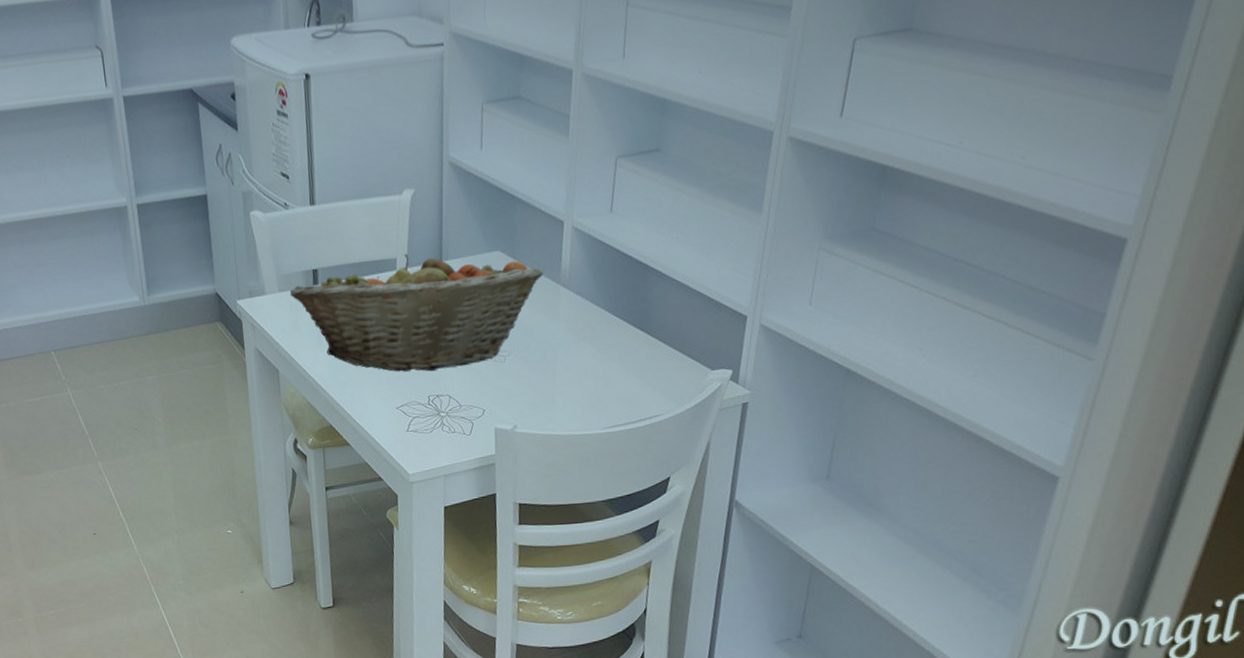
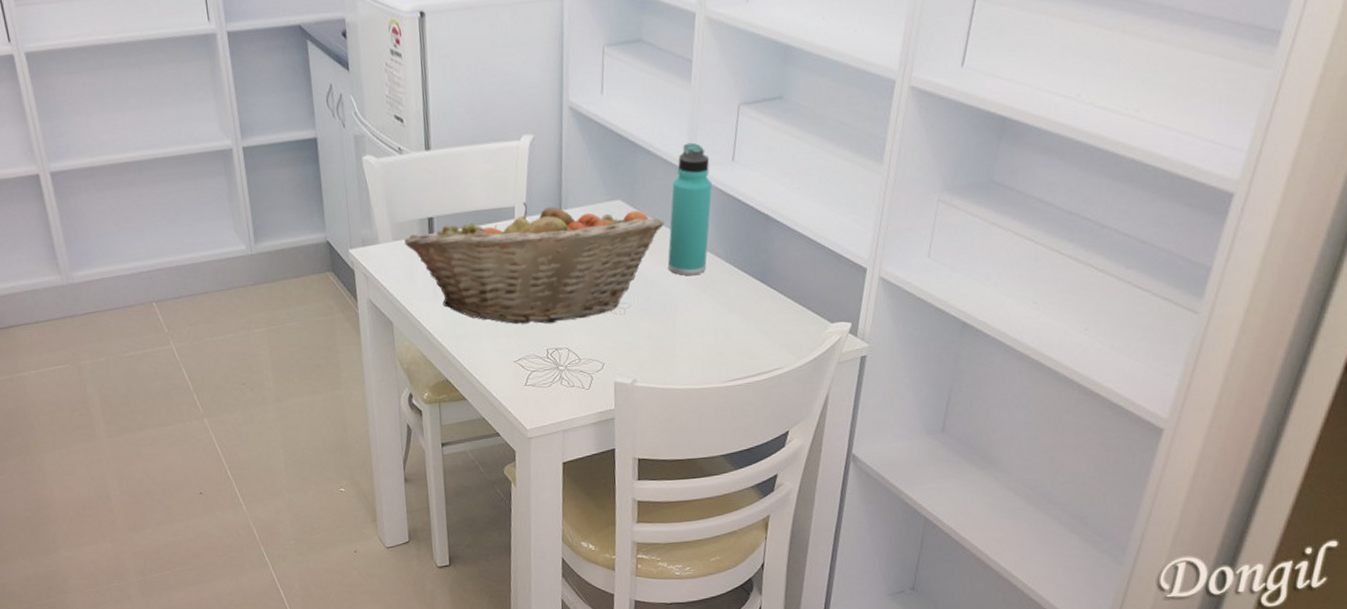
thermos bottle: none [546,194,591,324] -> present [667,142,712,276]

